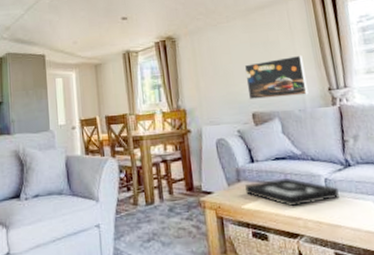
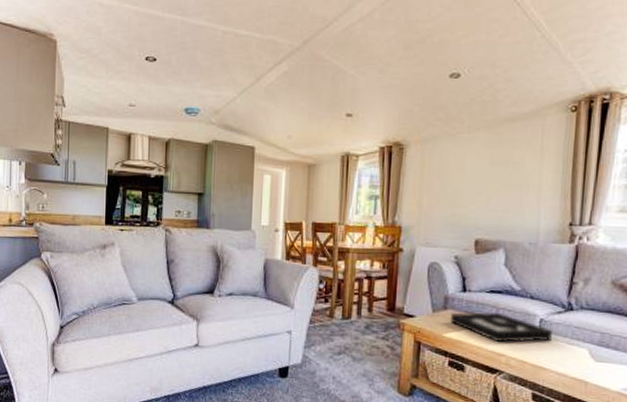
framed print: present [244,55,309,99] -> none [475,181,548,227]

